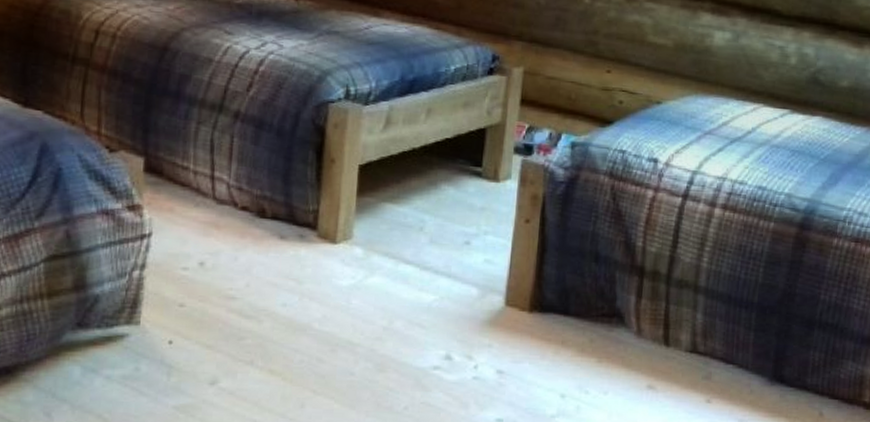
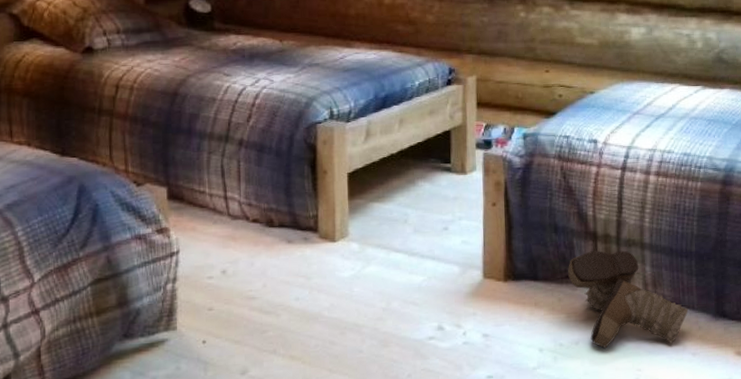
boots: none [605,288,741,406] -> present [568,251,688,349]

